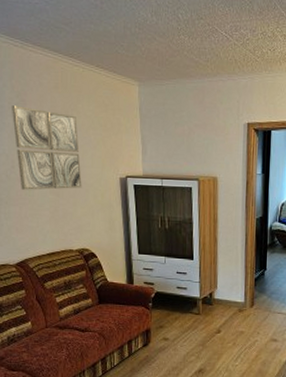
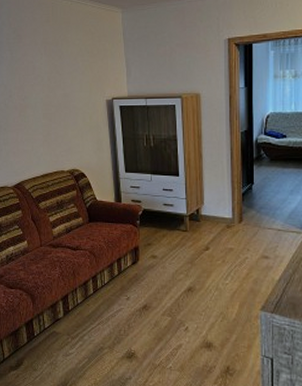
wall art: present [12,105,82,190] -> none [9,40,72,117]

